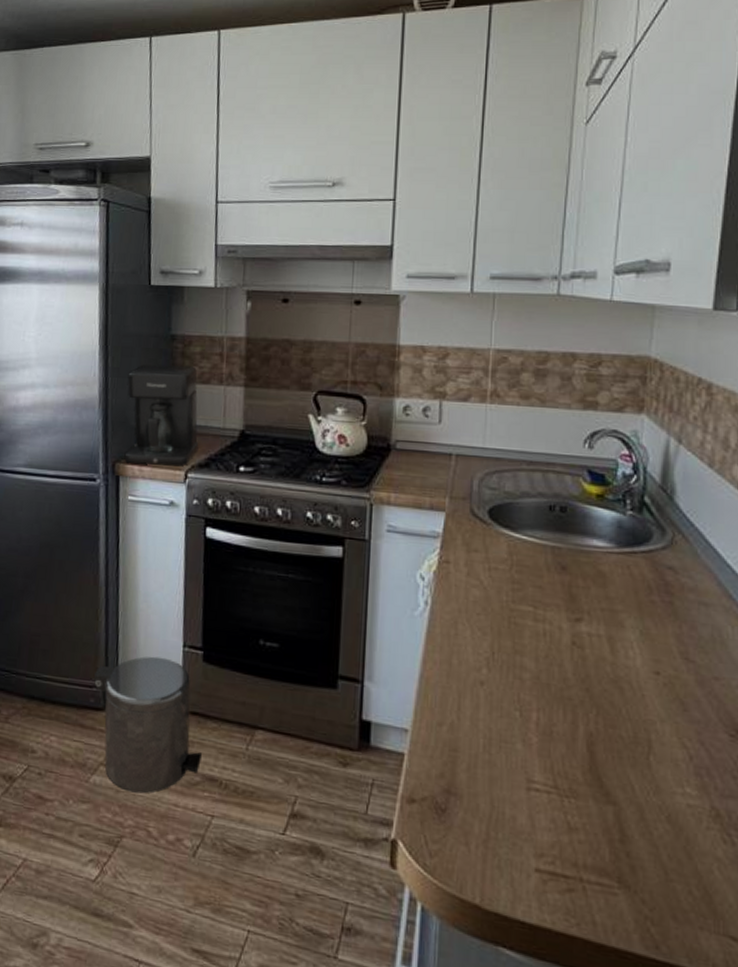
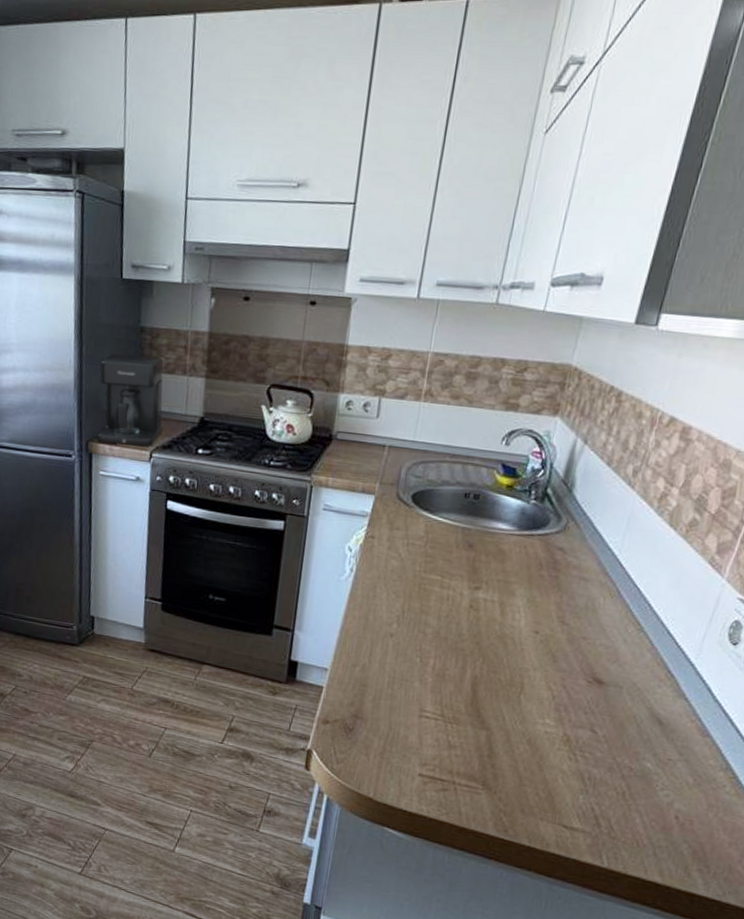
trash can: present [94,656,202,794] -> none [70,605,158,710]

